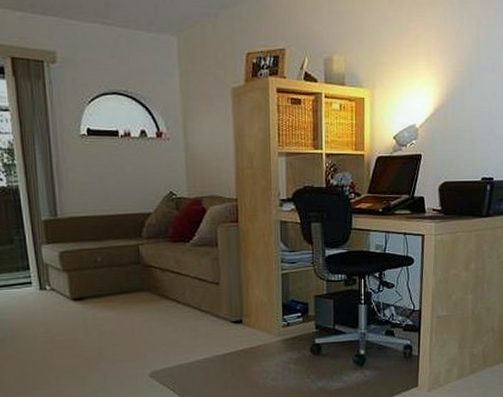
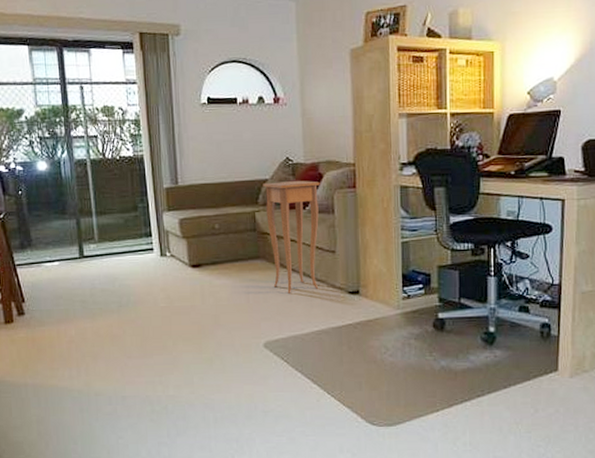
side table: none [146,215,204,324] -> present [263,181,320,294]

